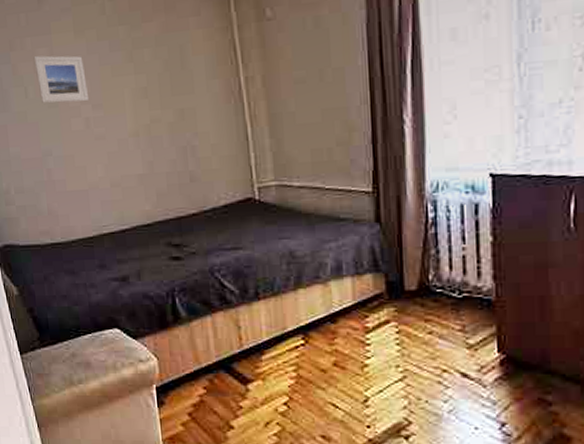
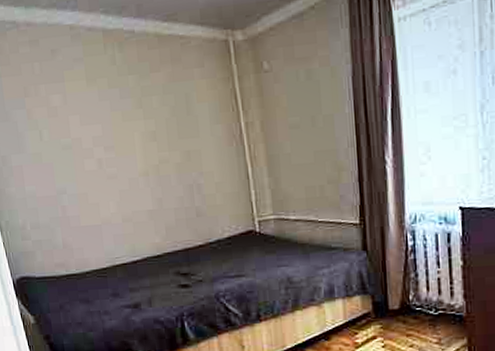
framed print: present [33,55,90,103] -> none [47,101,102,146]

